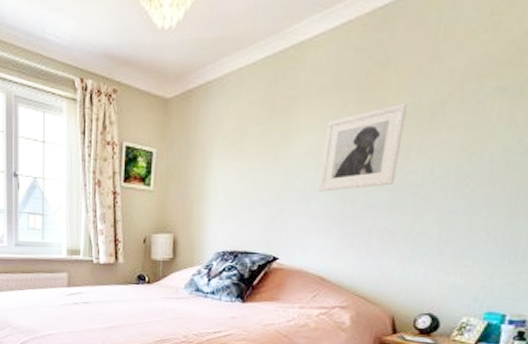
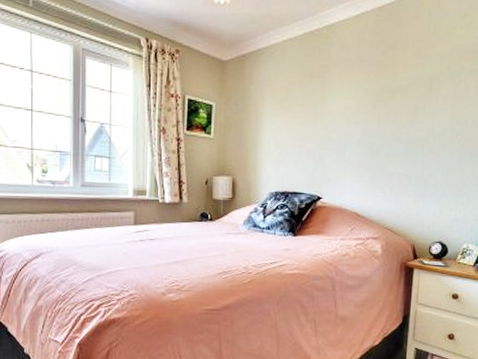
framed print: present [319,103,407,192] -> none [351,76,412,143]

